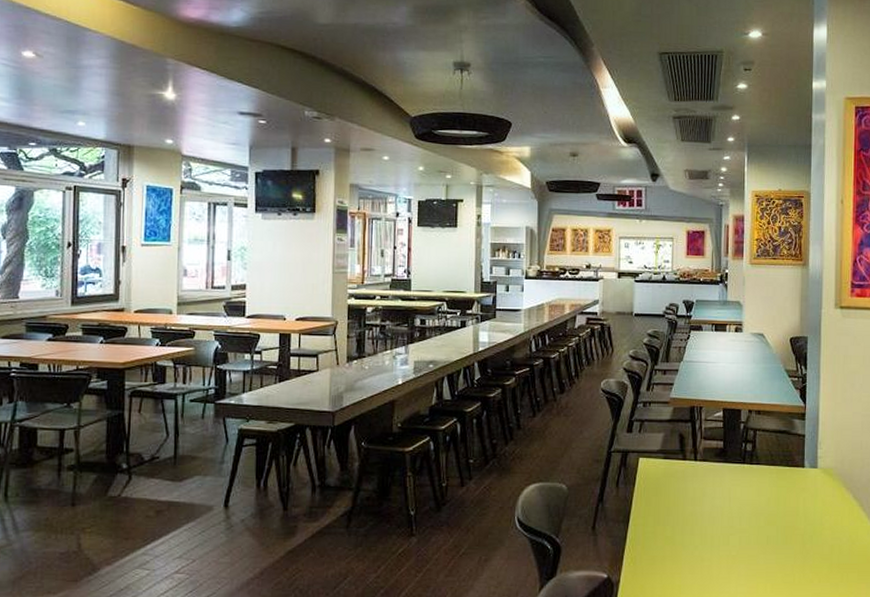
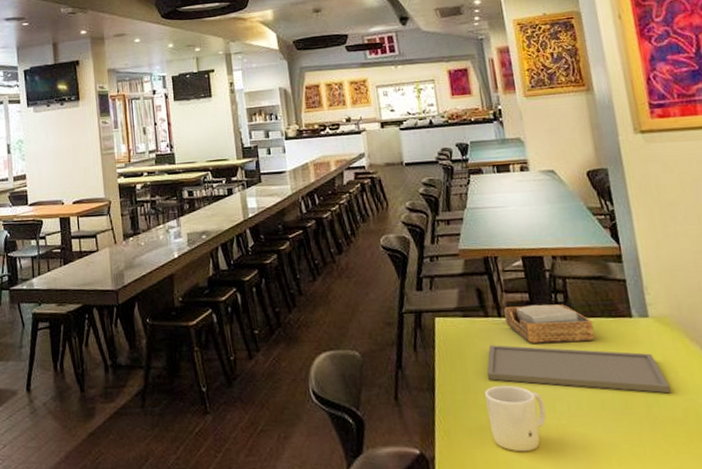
mug: none [671,520,721,578] -> present [484,385,547,452]
tray: none [676,485,823,533] -> present [487,345,671,394]
napkin holder: none [700,451,772,486] -> present [504,304,595,343]

